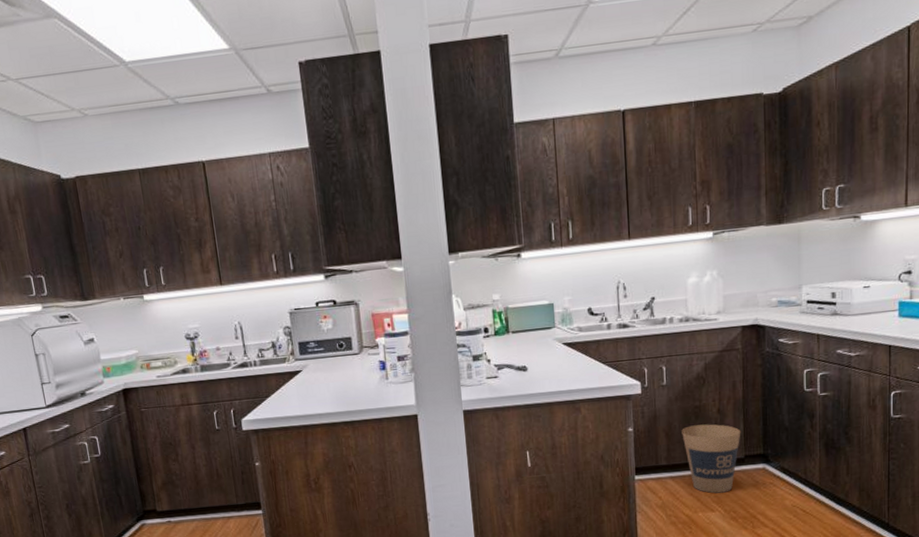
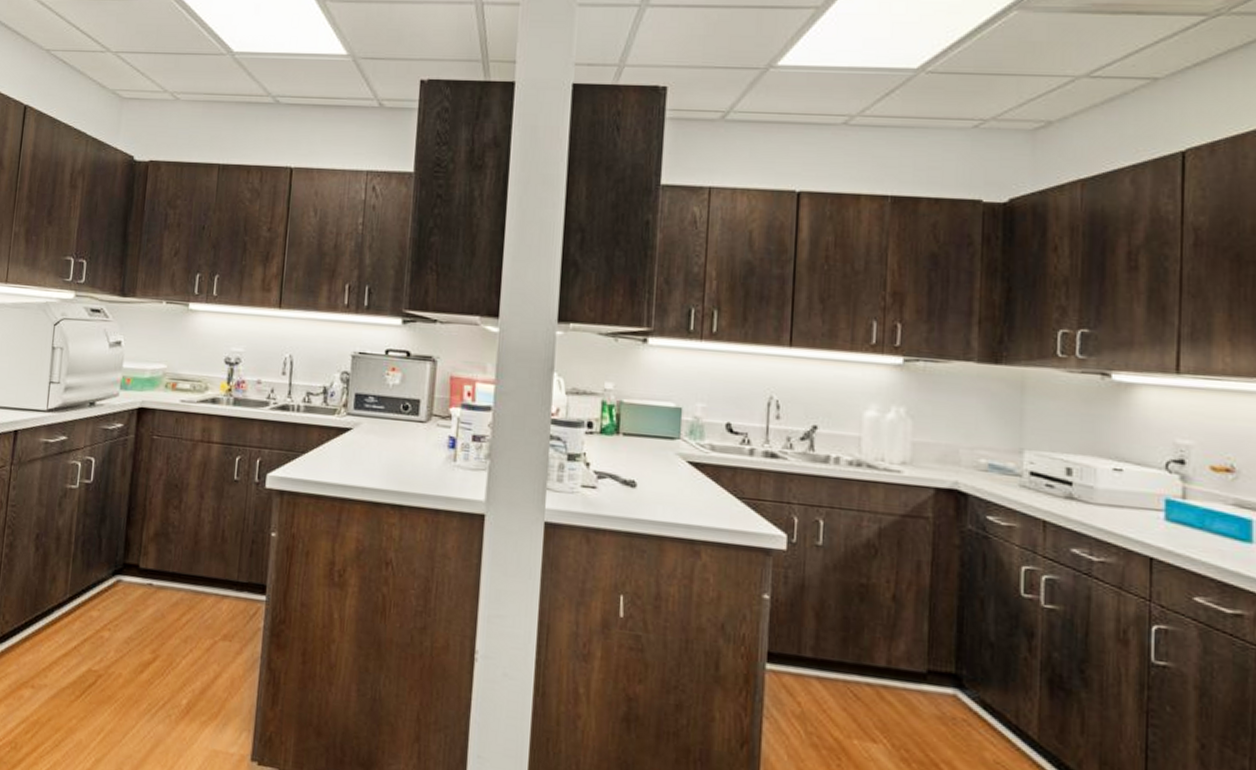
trash can: present [681,424,741,494] -> none [838,609,925,719]

